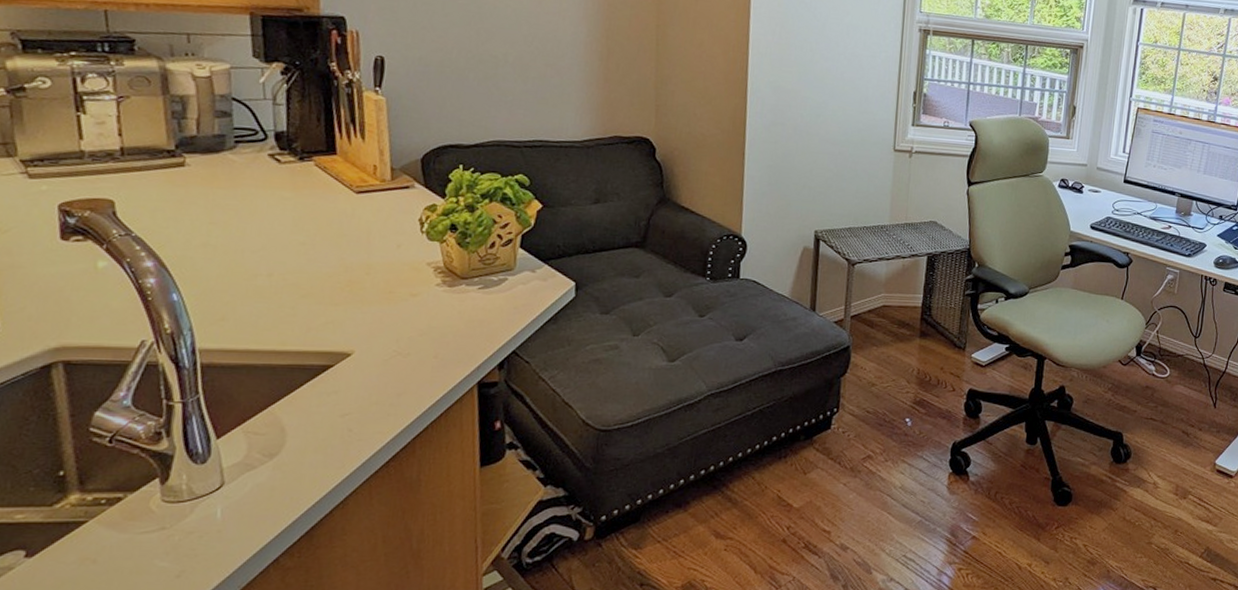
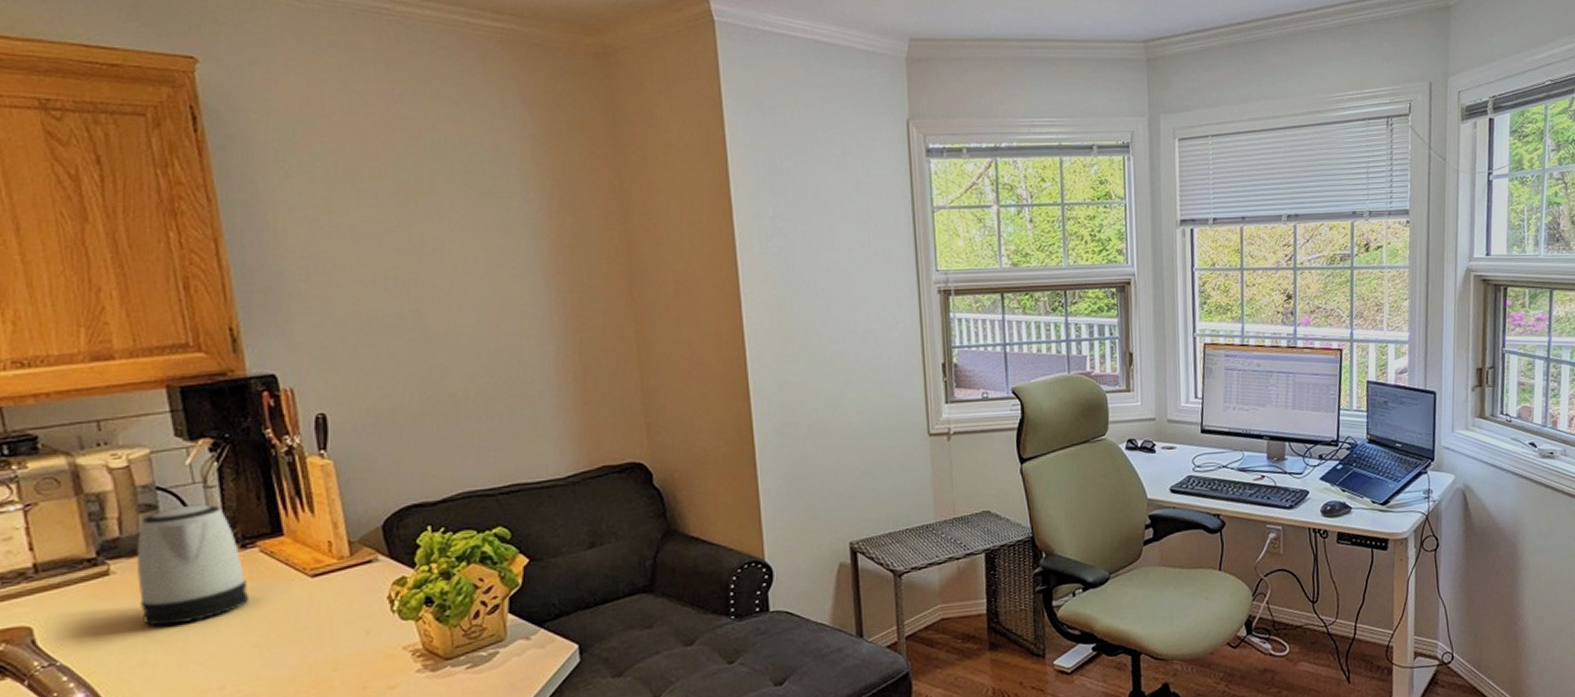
kettle: none [208,116,301,217] -> present [136,504,248,627]

